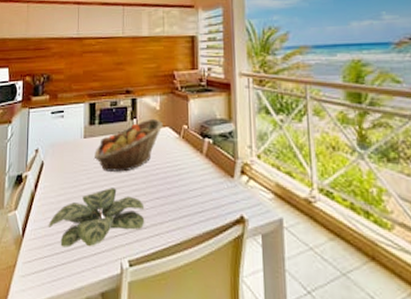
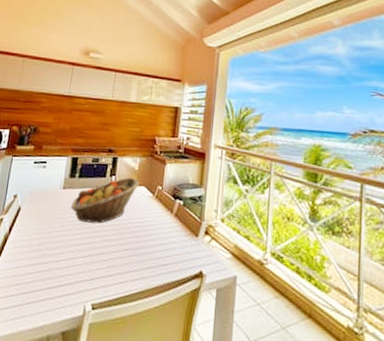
plant: present [48,188,145,248] -> none [18,236,113,290]

